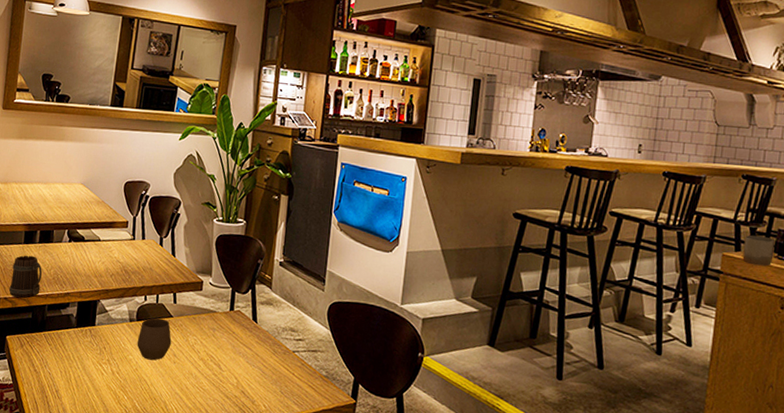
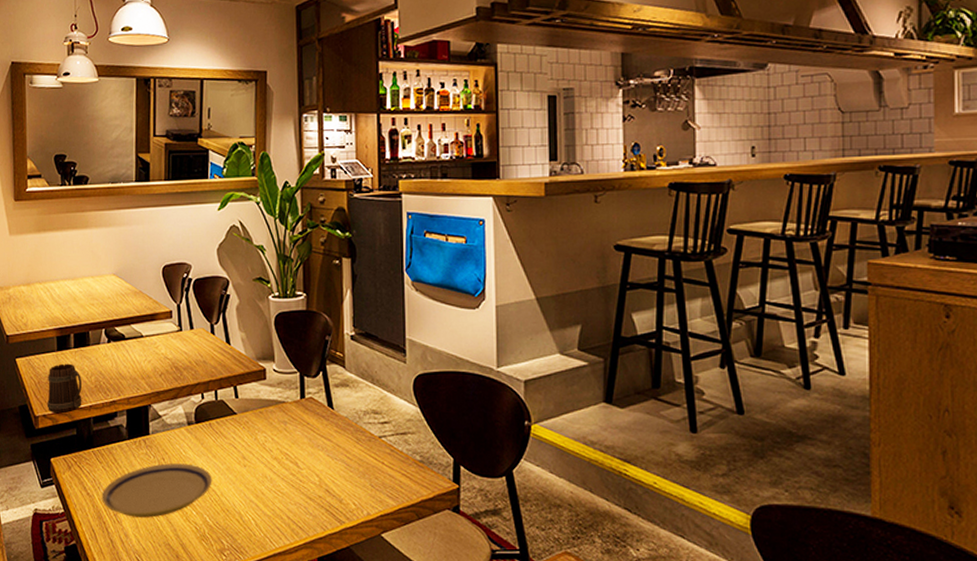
plate: none [47,352,145,398] -> present [101,463,212,518]
cup: present [137,318,172,361] -> none [199,417,238,467]
cup: present [742,235,775,267] -> none [892,235,929,271]

